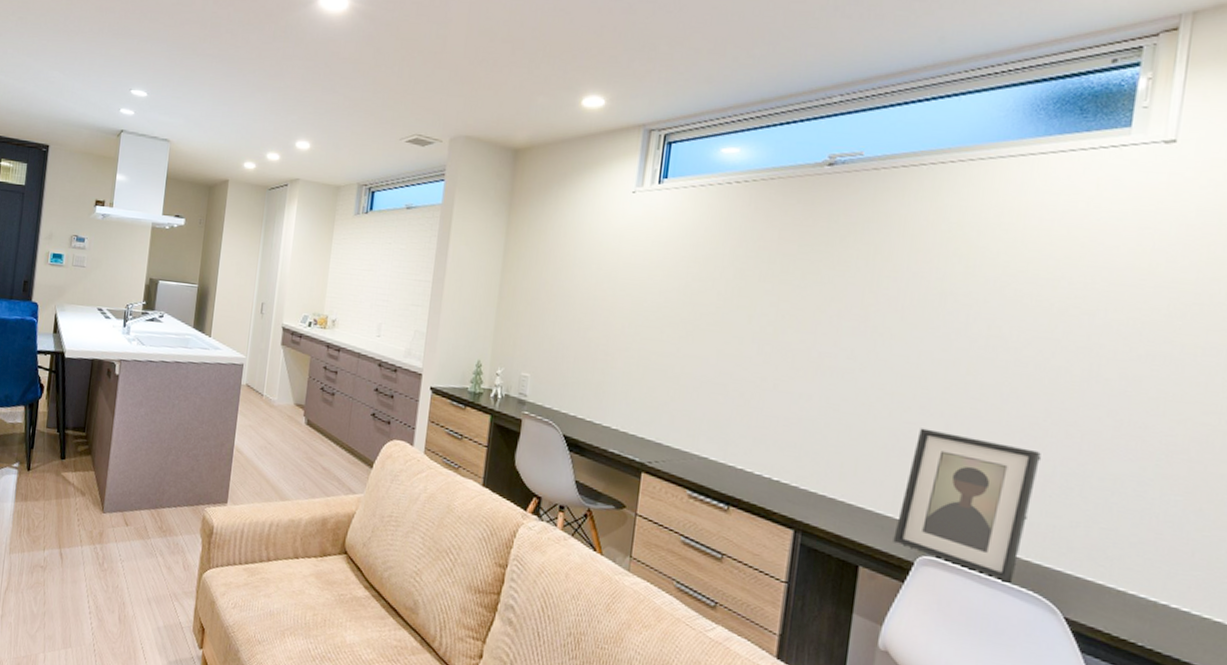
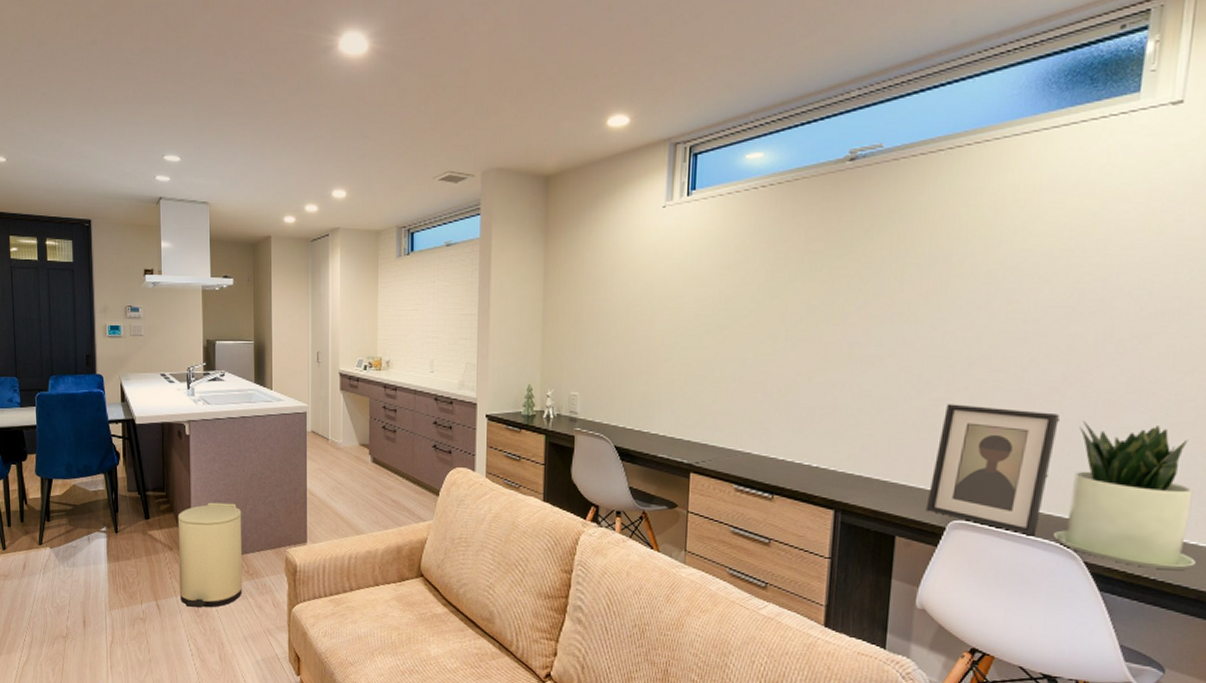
pedal bin: none [85,448,163,563] -> present [177,502,243,608]
planter: none [1032,462,1188,639] -> present [1054,421,1196,571]

